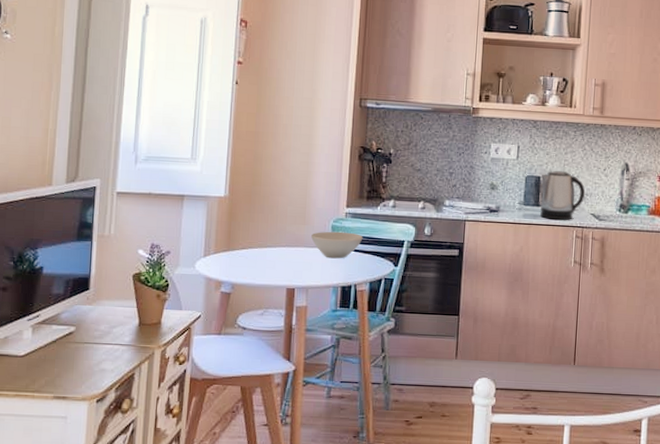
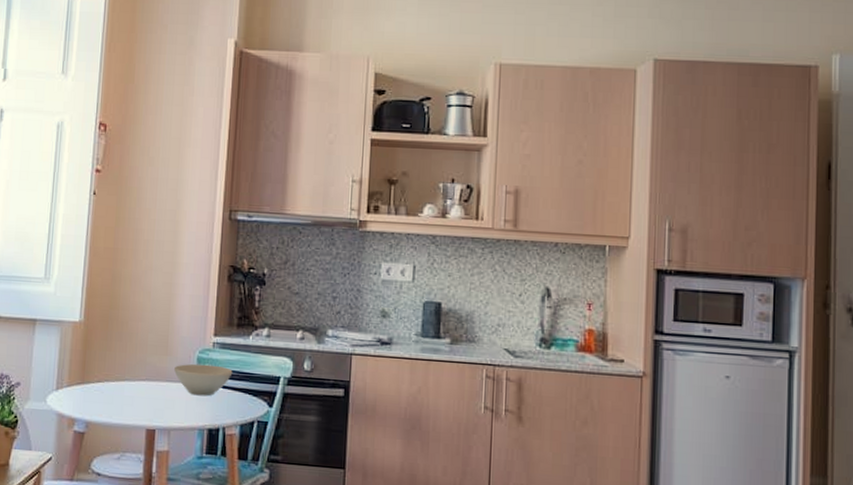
kettle: present [540,170,586,221] -> none [442,295,497,357]

